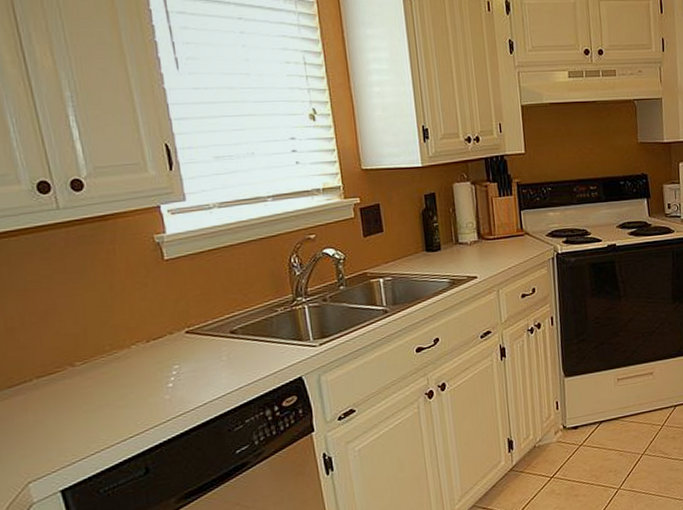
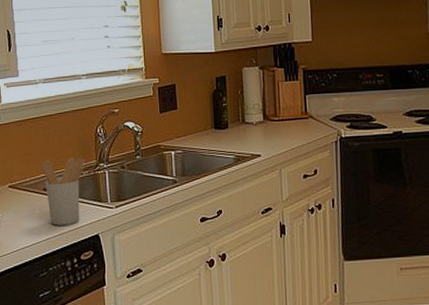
utensil holder: none [225,292,280,372] -> present [41,156,85,225]

